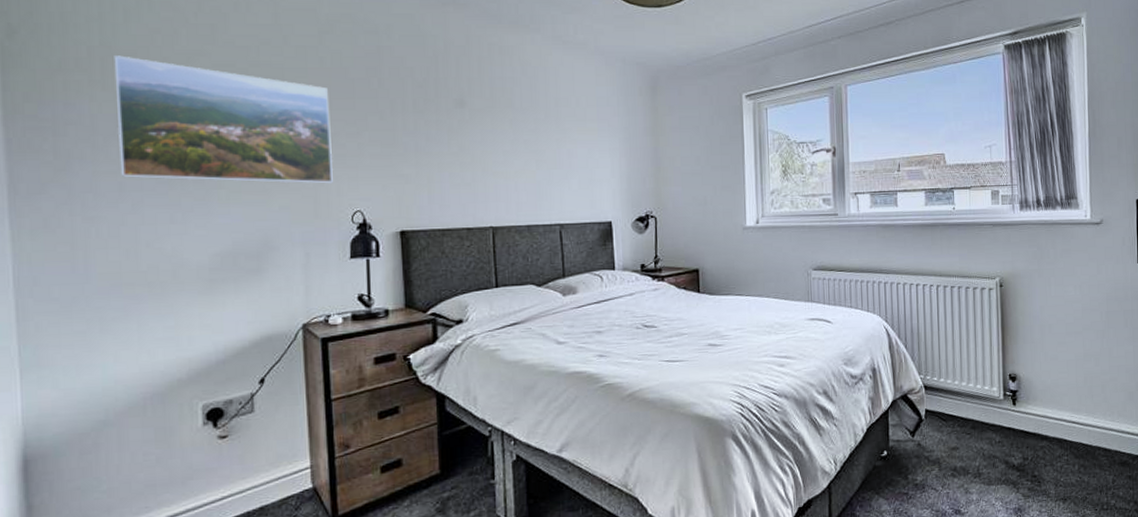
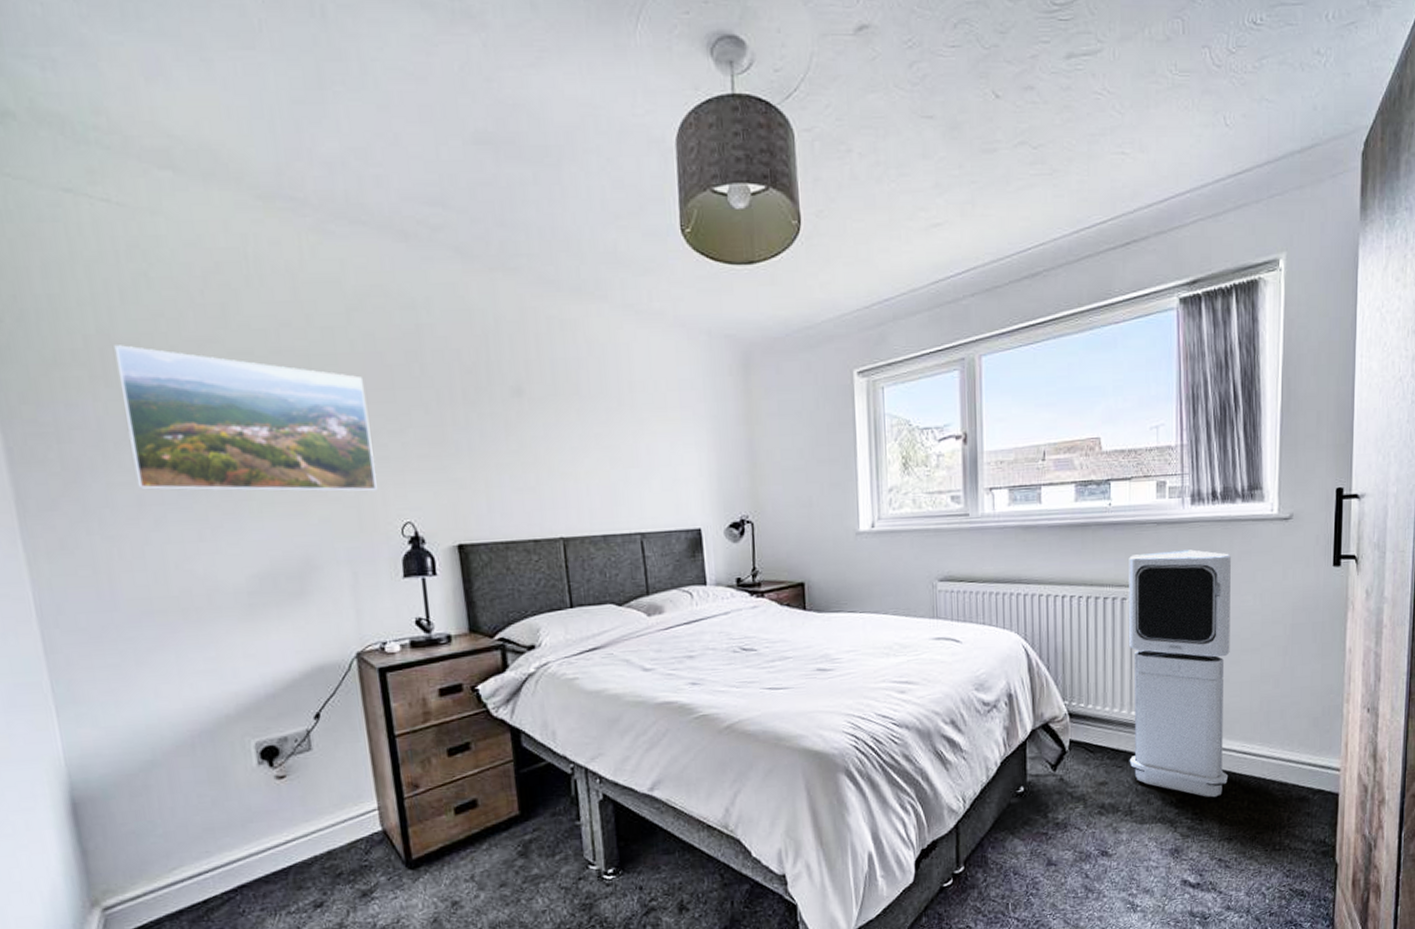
air purifier: none [971,247,1061,462] -> present [1129,549,1231,798]

